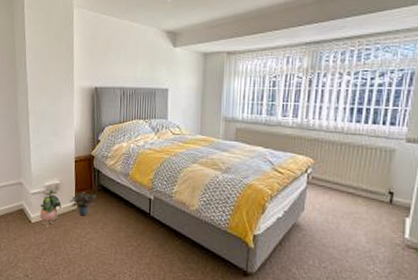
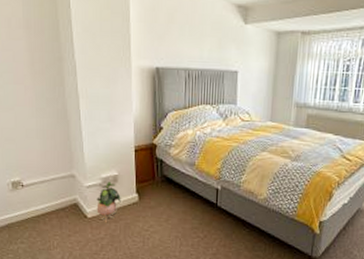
potted plant: present [70,191,97,216] -> none [130,182,160,209]

